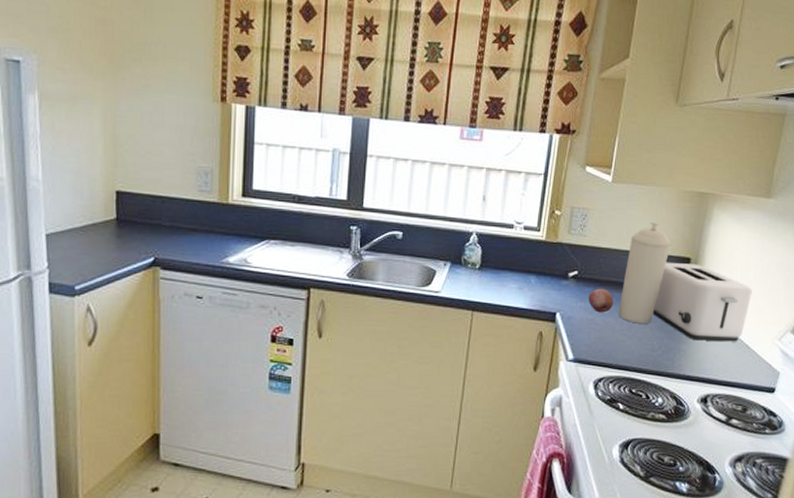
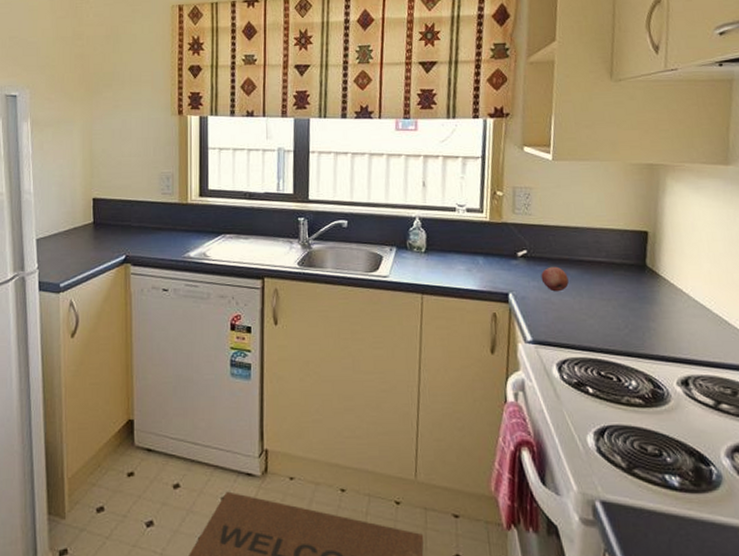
canister: present [618,221,671,324] -> none [575,196,625,302]
toaster: present [652,262,752,342] -> none [613,236,724,319]

